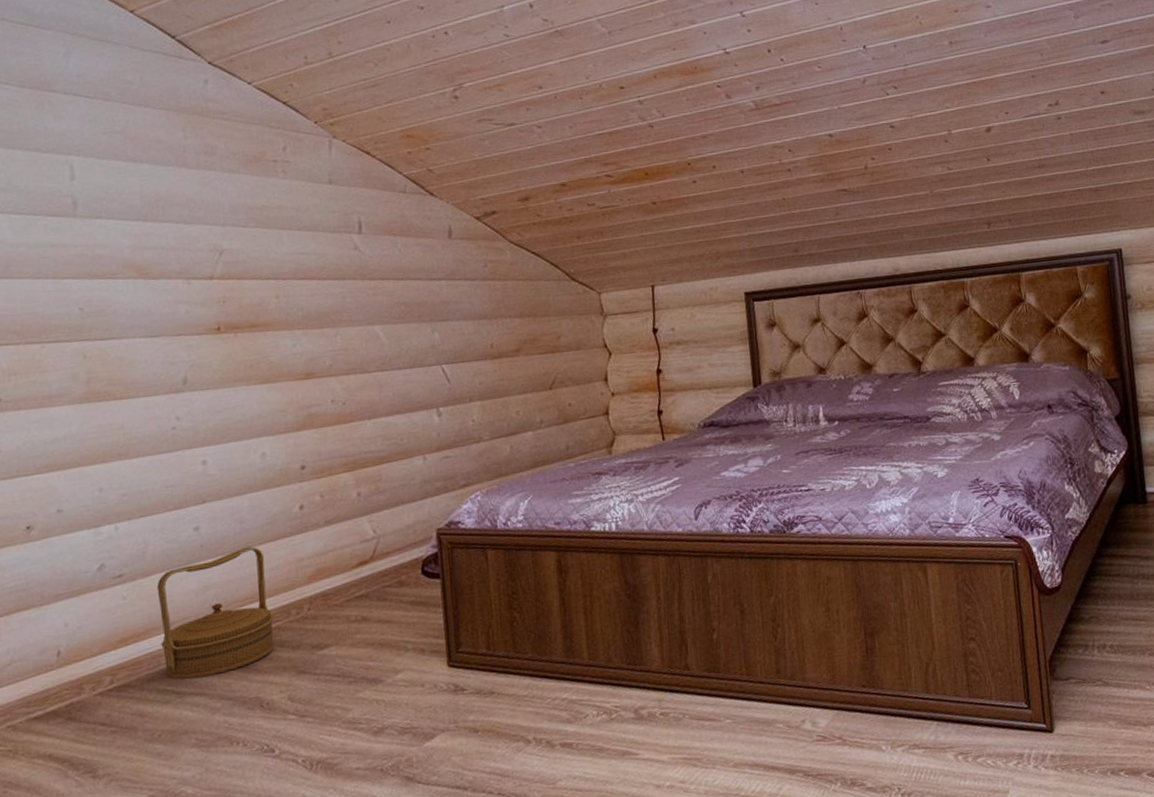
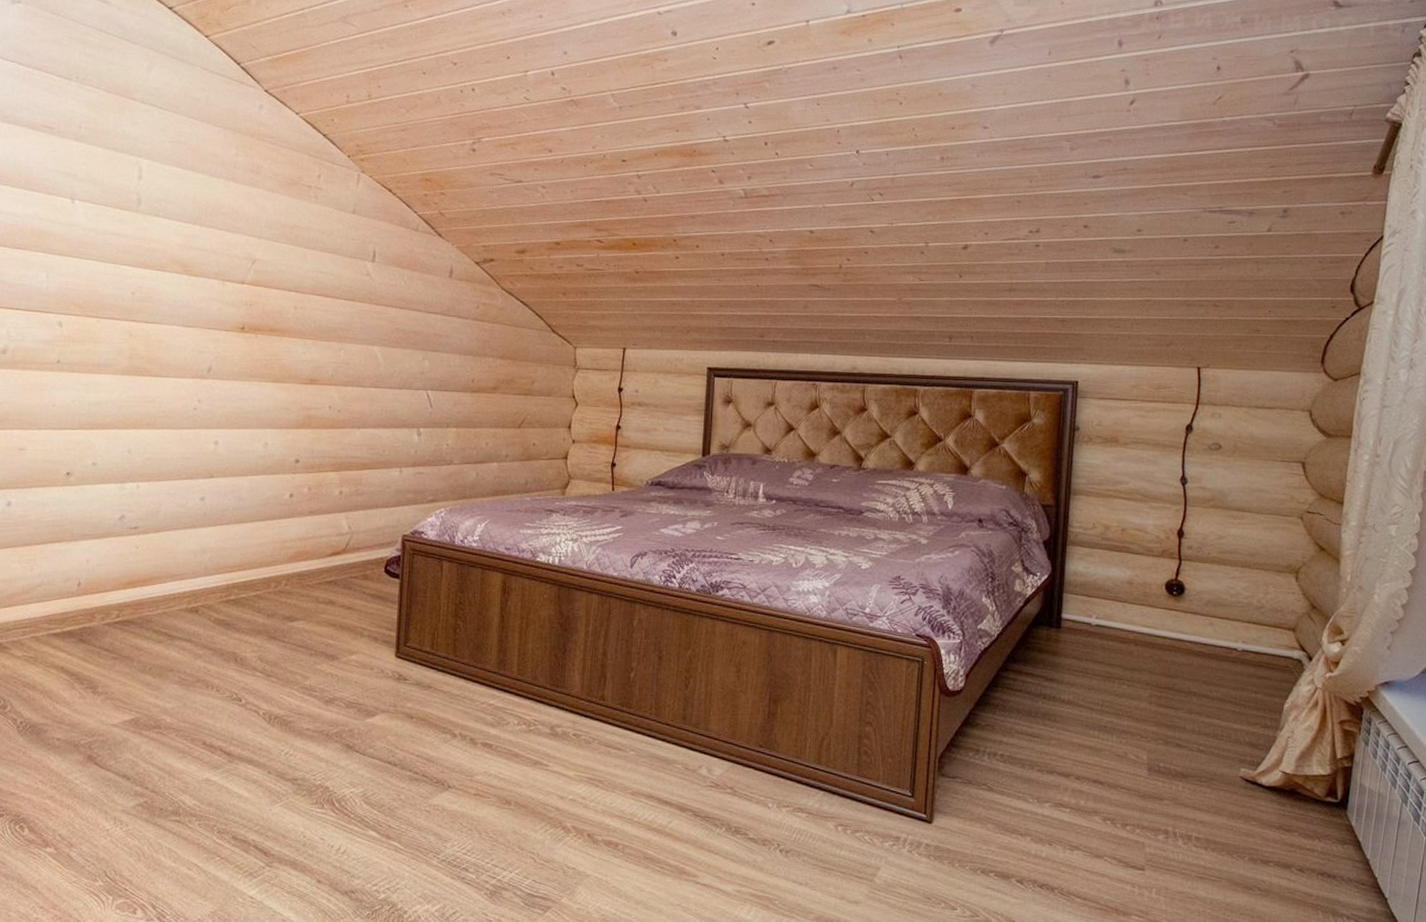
basket: present [157,546,275,680] -> none [161,522,256,627]

